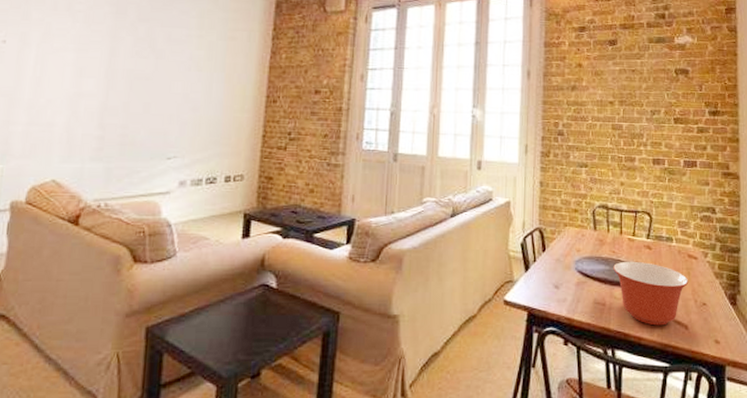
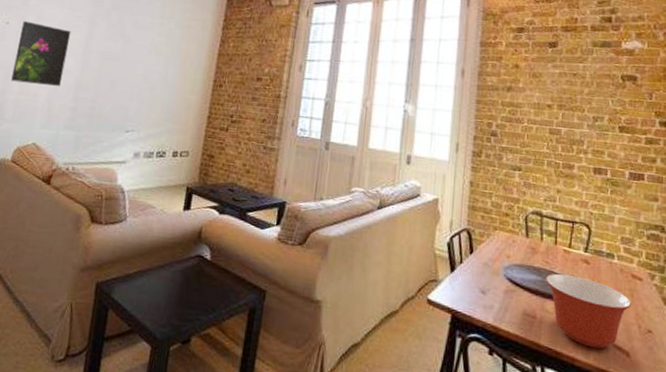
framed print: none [16,38,89,112] -> present [11,21,72,86]

